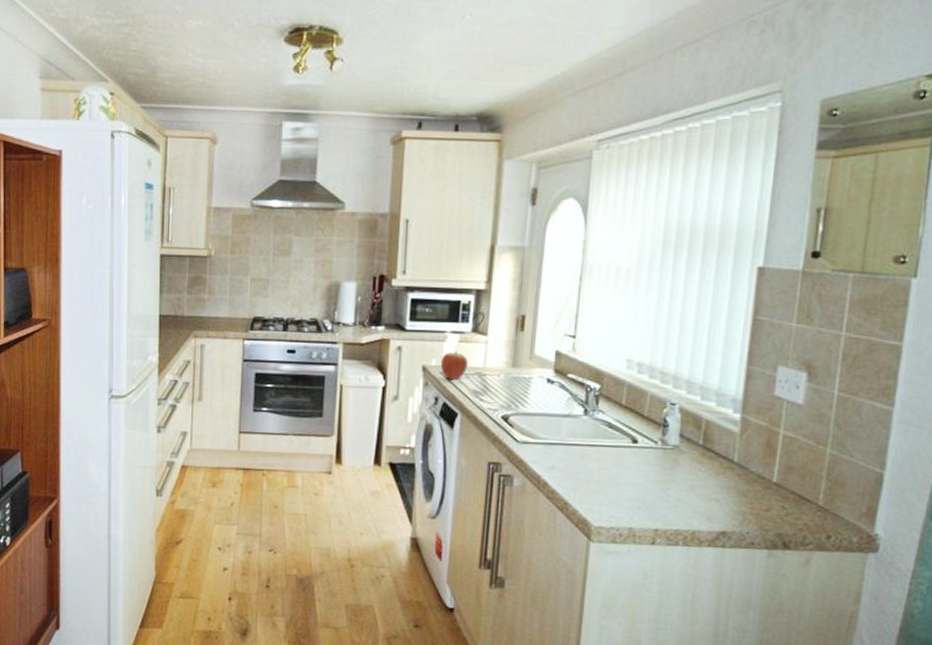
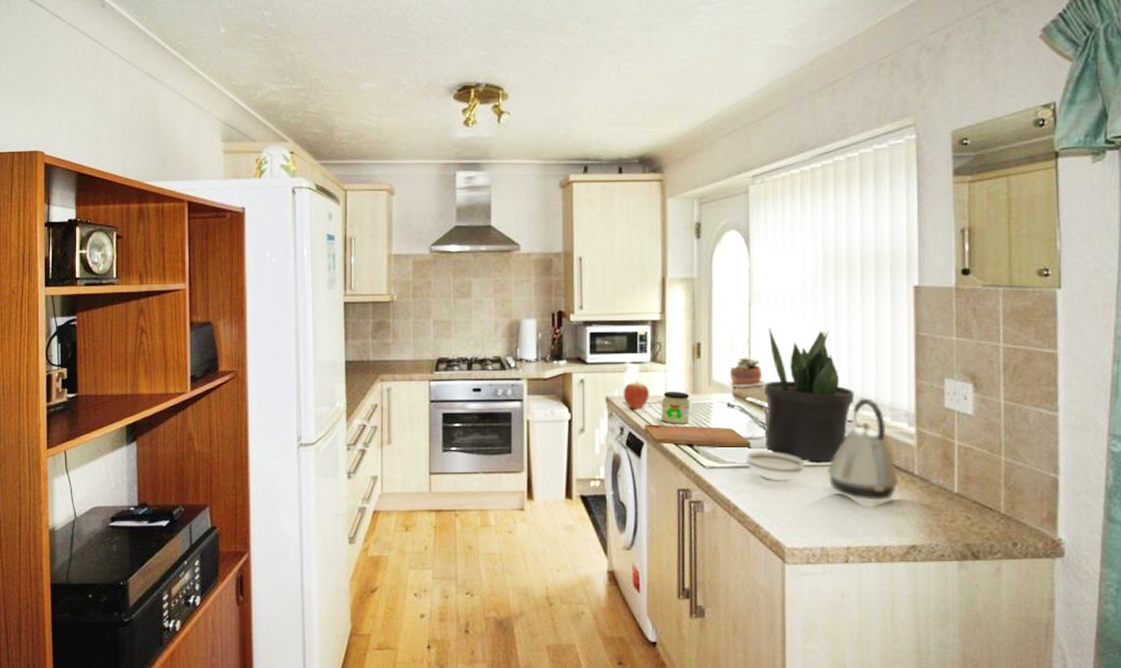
cutting board: none [459,395,568,426] -> present [644,424,751,449]
jar: none [478,364,509,397] -> present [661,392,690,424]
succulent plant: none [551,332,591,365] -> present [729,357,767,389]
bowl: none [561,428,621,461] -> present [747,450,805,482]
planter: none [583,302,681,444] -> present [764,327,855,462]
kettle: none [643,381,717,485] -> present [827,398,900,500]

